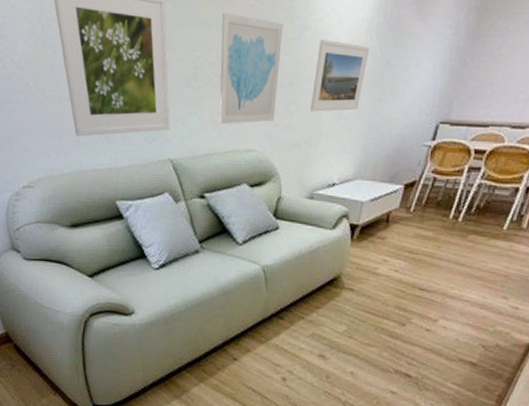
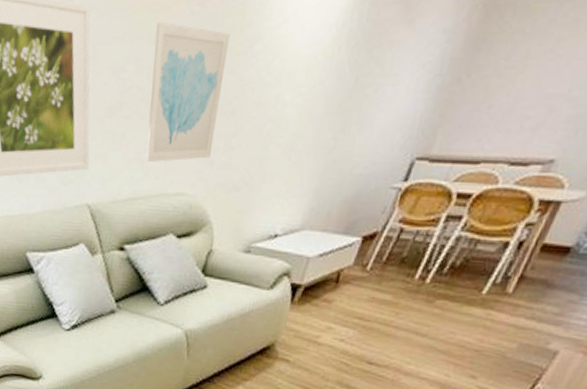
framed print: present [310,39,370,112] -> none [255,52,336,146]

